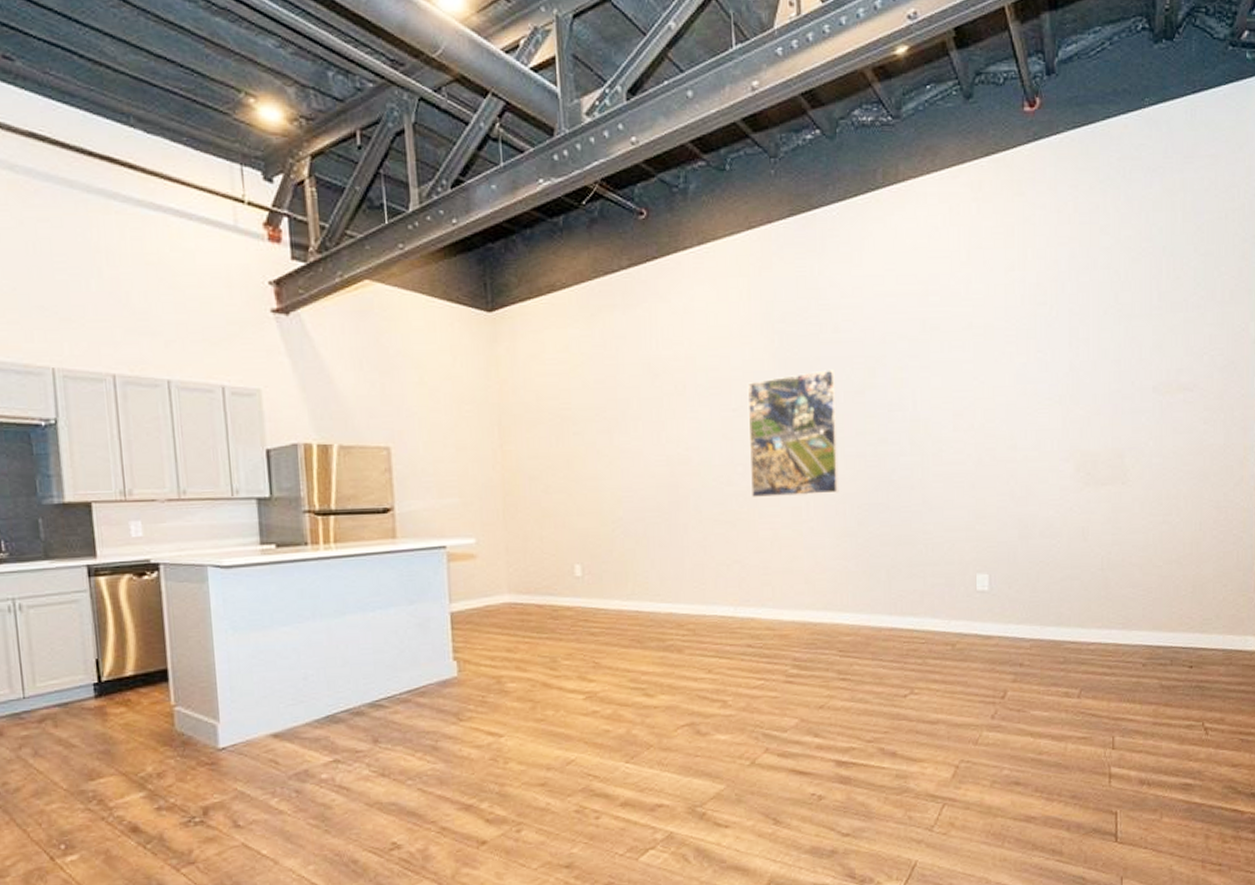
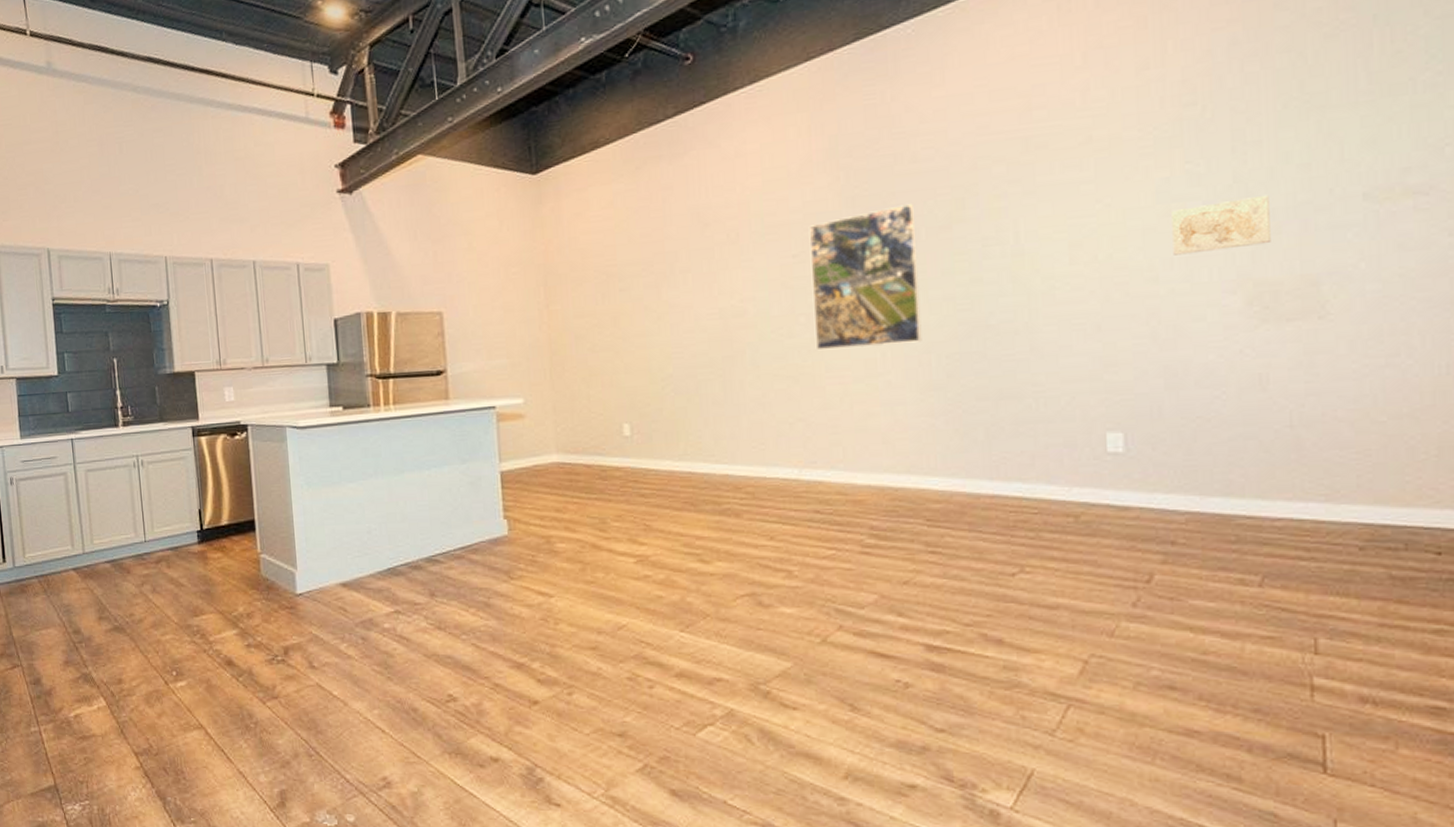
wall art: none [1027,382,1093,428] -> present [1172,194,1271,256]

